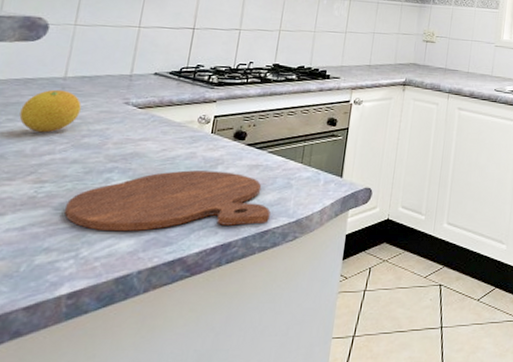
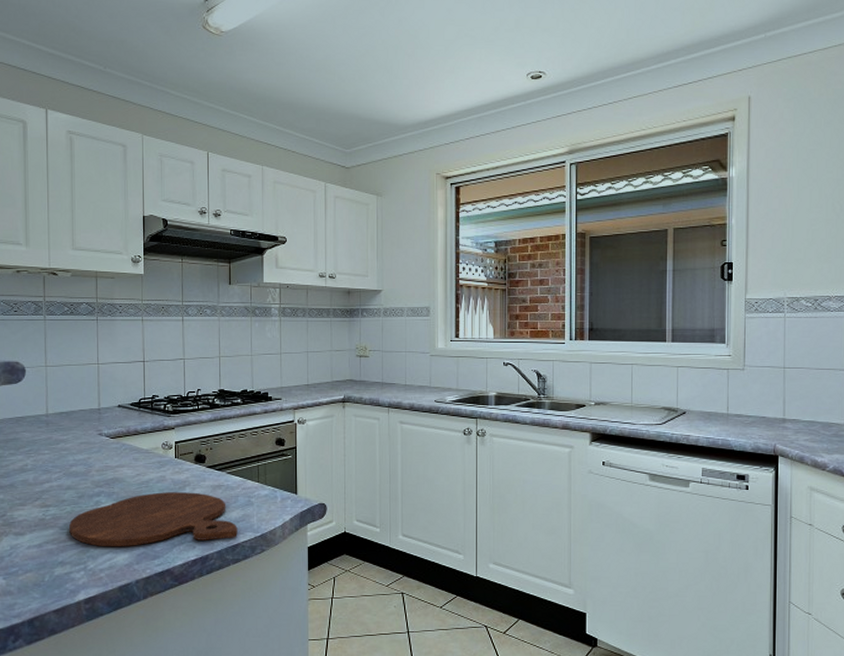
fruit: present [19,89,81,133] -> none [18,425,65,464]

